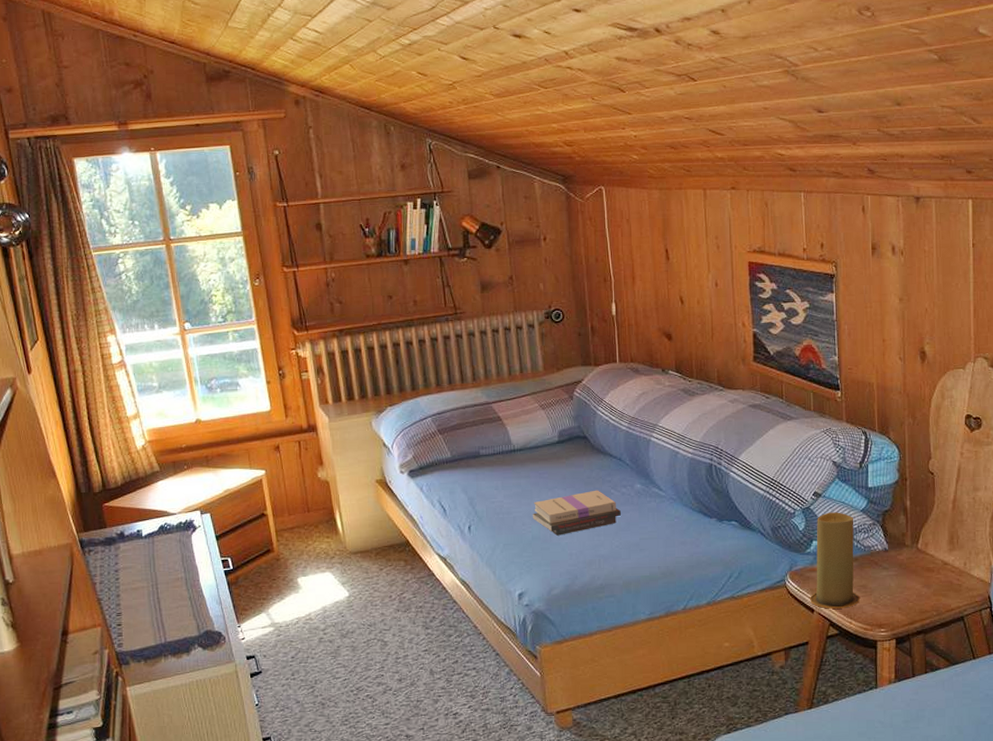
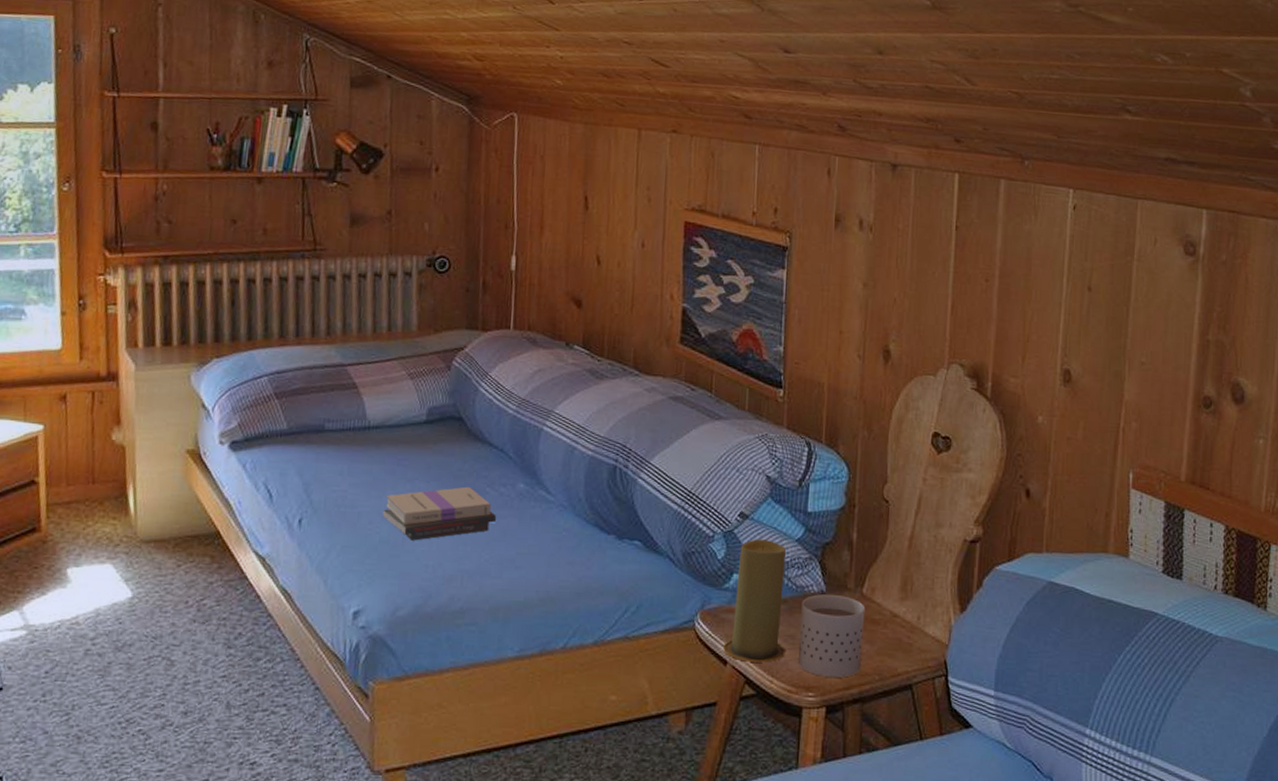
mug: none [870,551,922,616] -> present [798,594,866,678]

